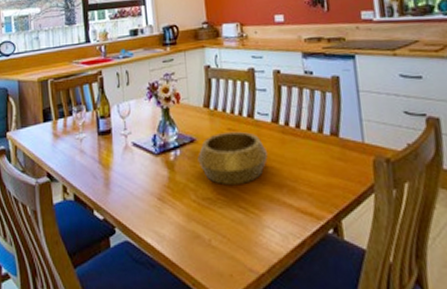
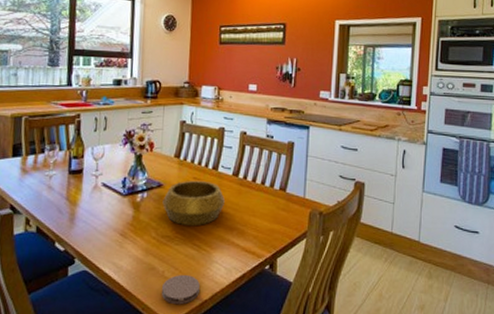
coaster: none [210,244,254,280] -> present [161,275,200,305]

